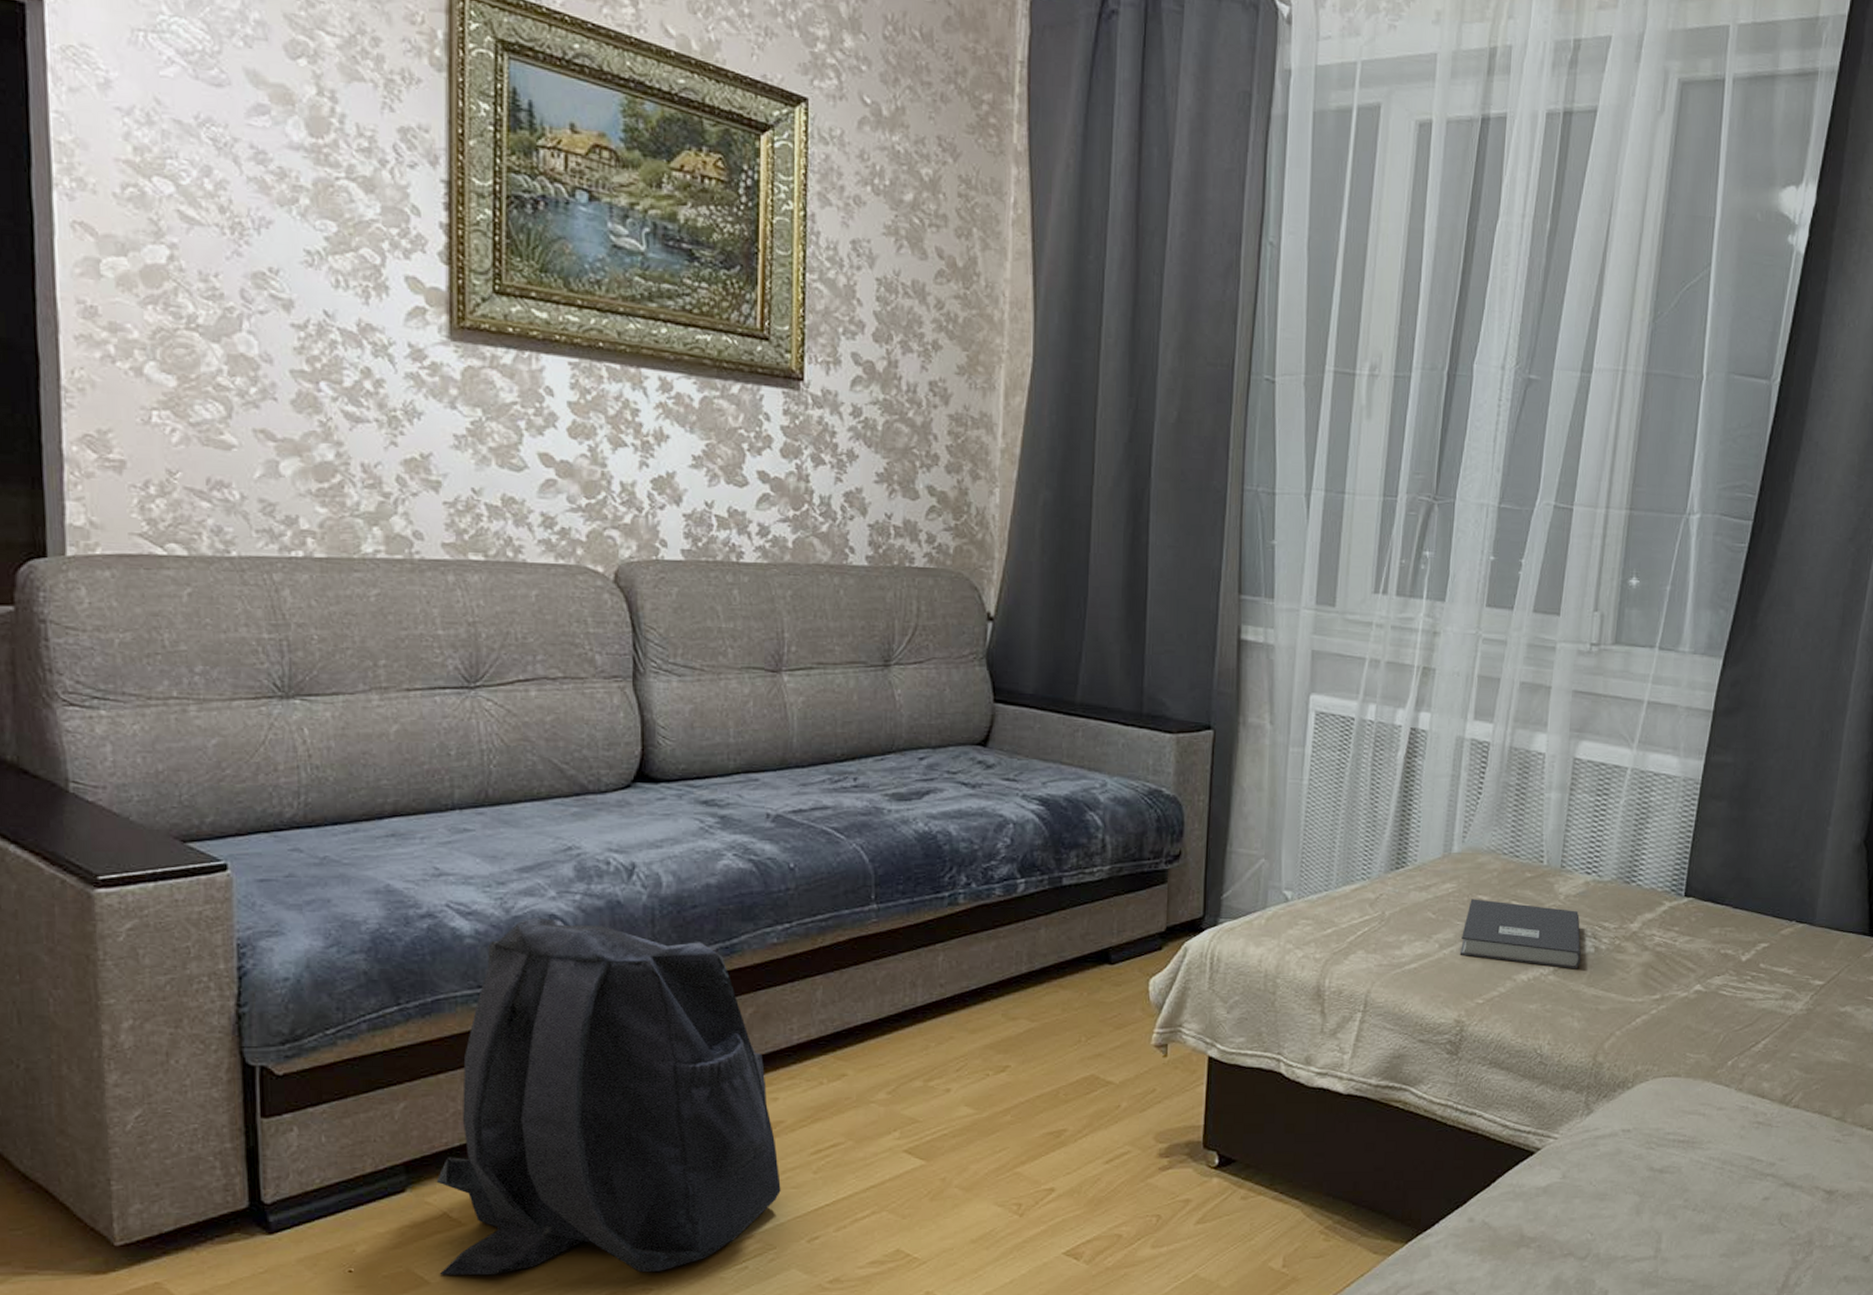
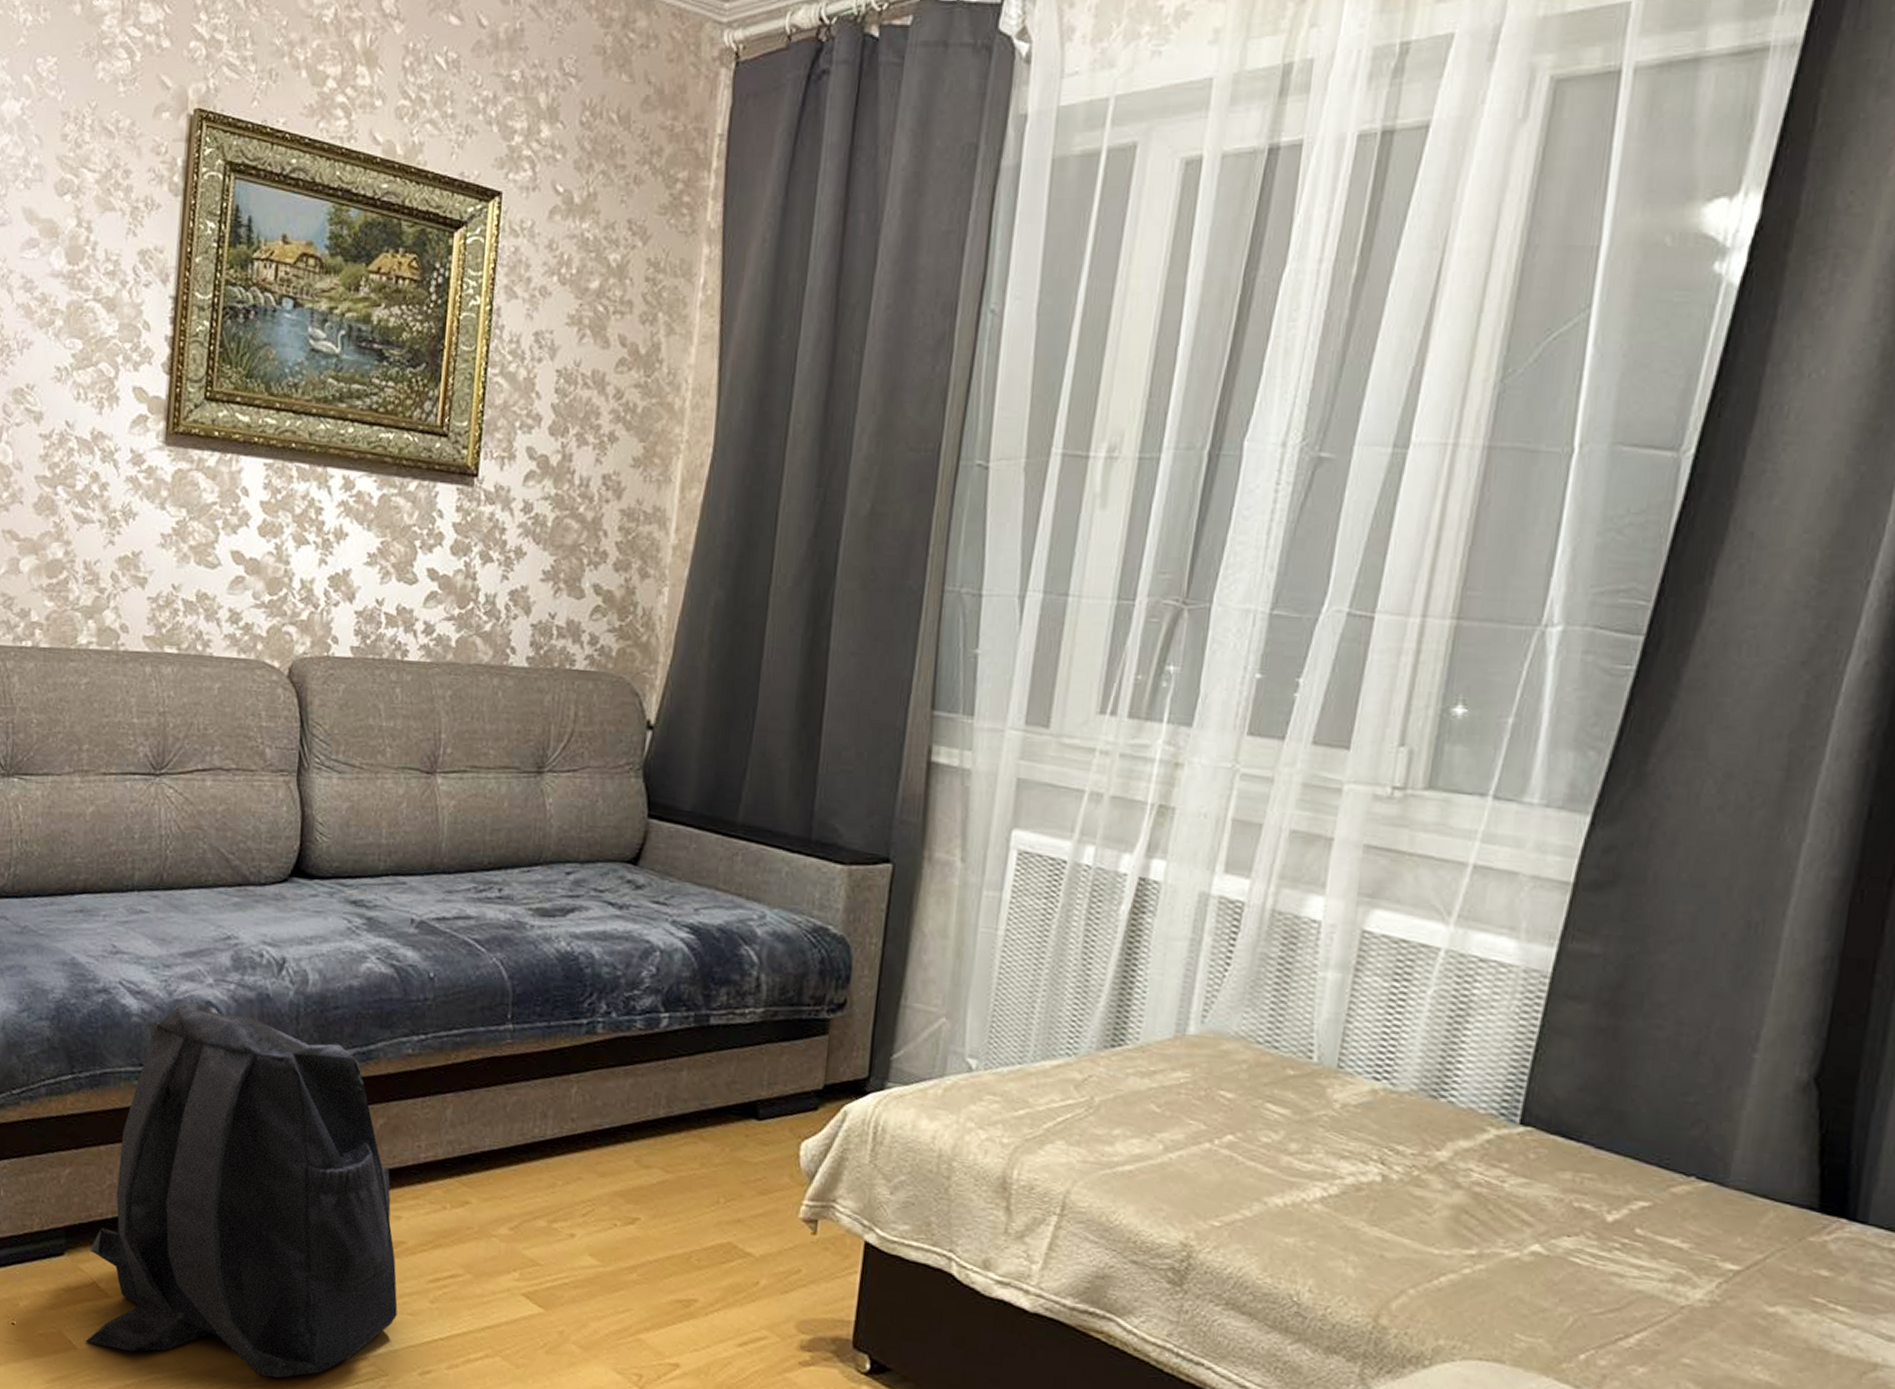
book: present [1459,899,1582,969] -> none [1190,1094,1362,1201]

